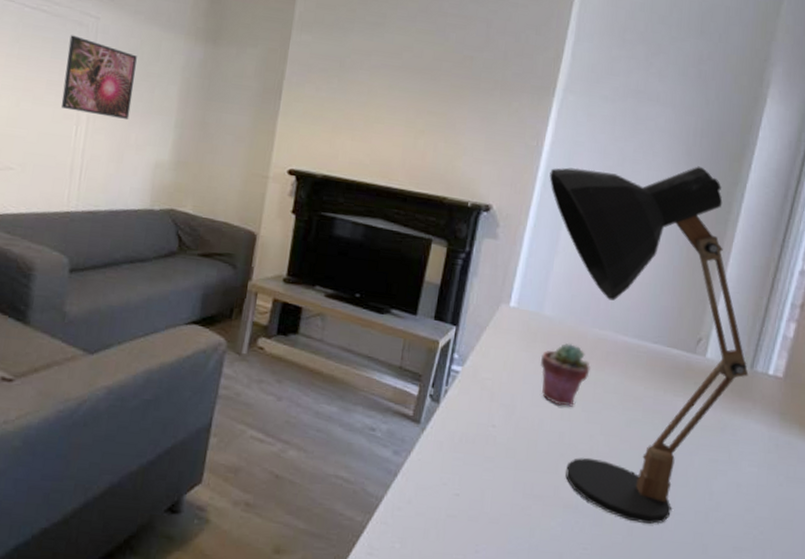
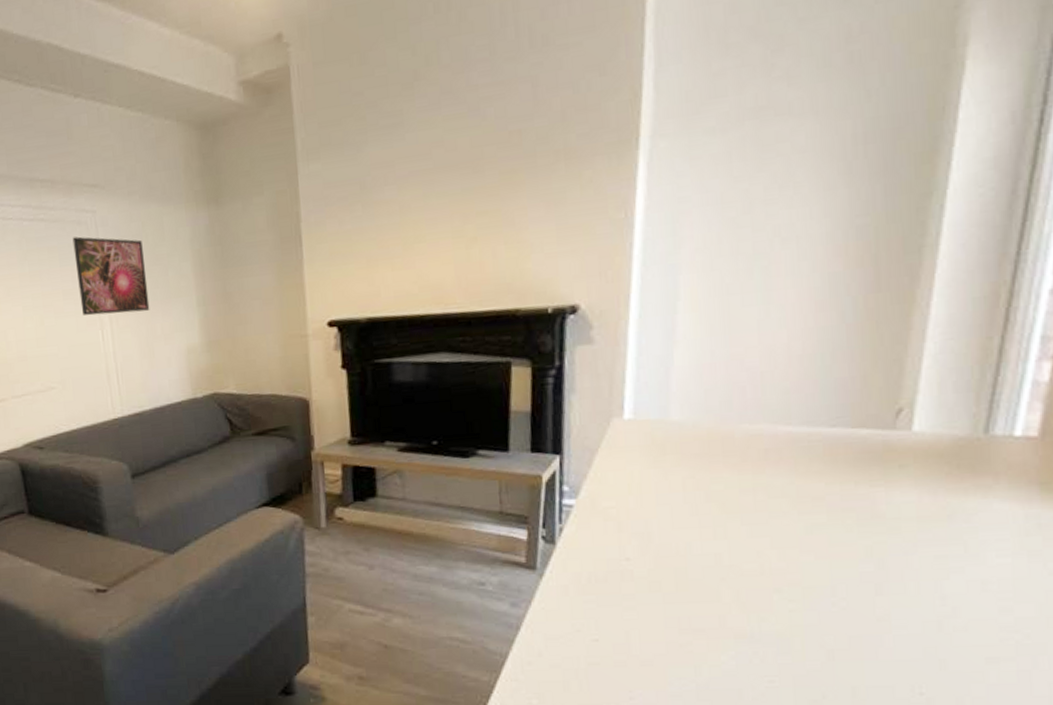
potted succulent: present [541,343,590,407] -> none [676,447,745,523]
desk lamp: present [549,166,749,524] -> none [649,184,982,644]

